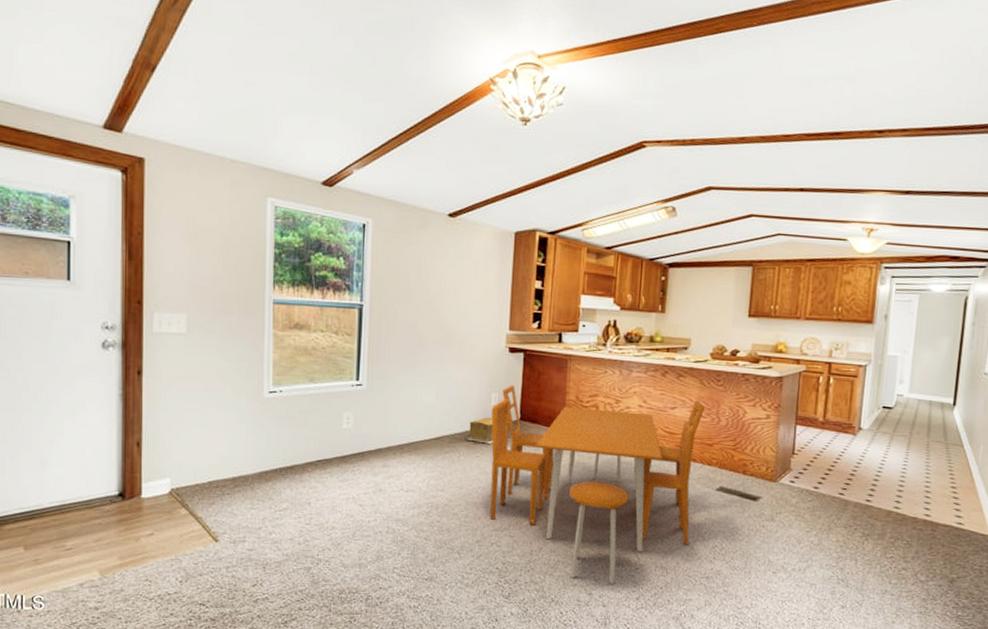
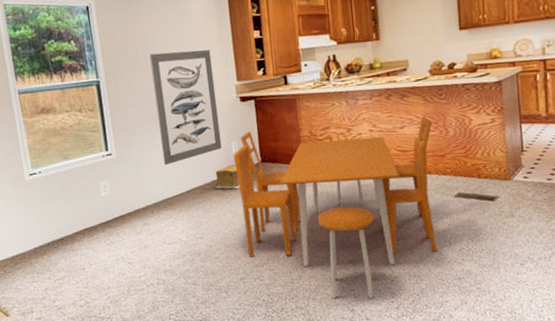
wall art: none [416,286,487,407] -> present [149,50,222,166]

